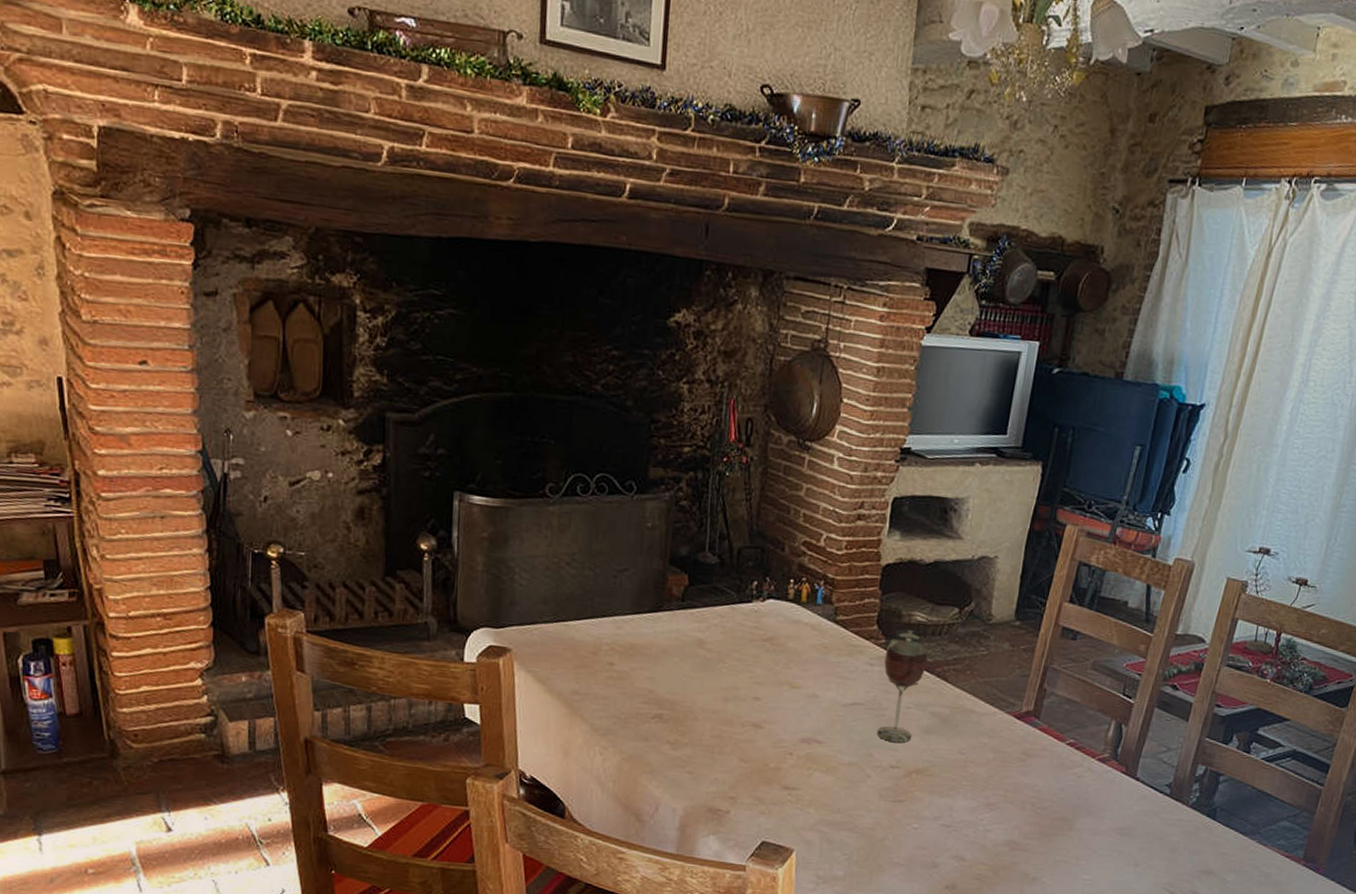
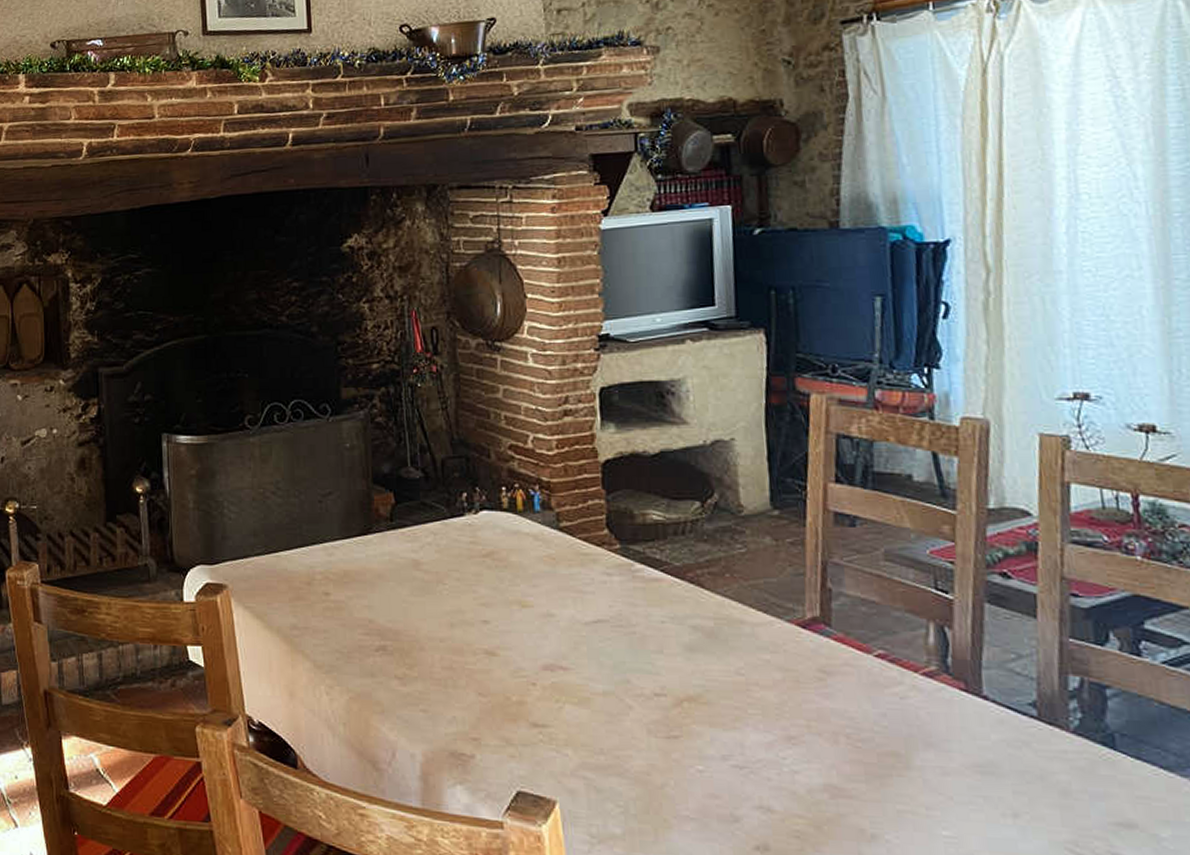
wineglass: present [877,629,928,743] -> none [623,530,675,666]

